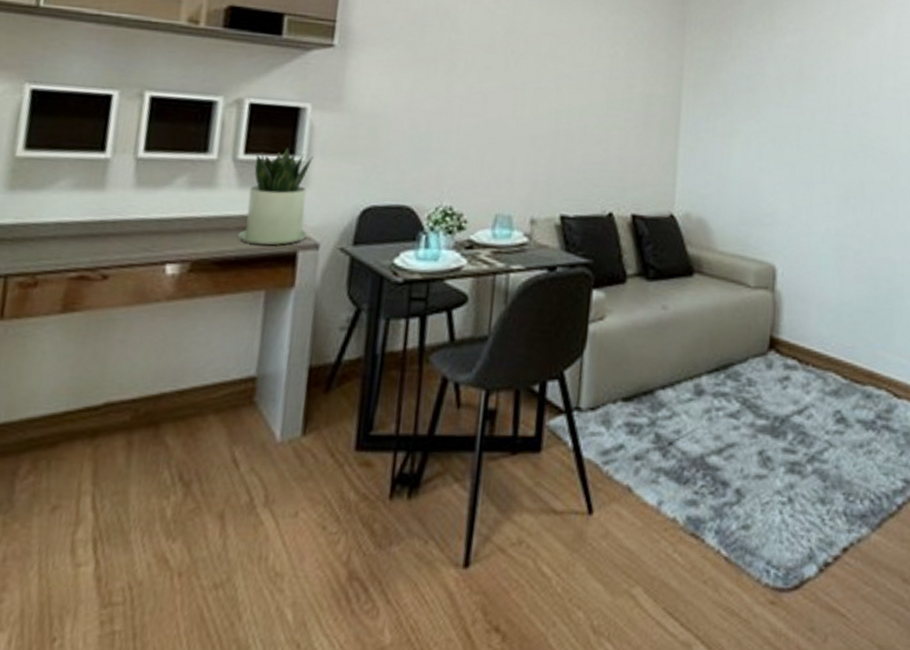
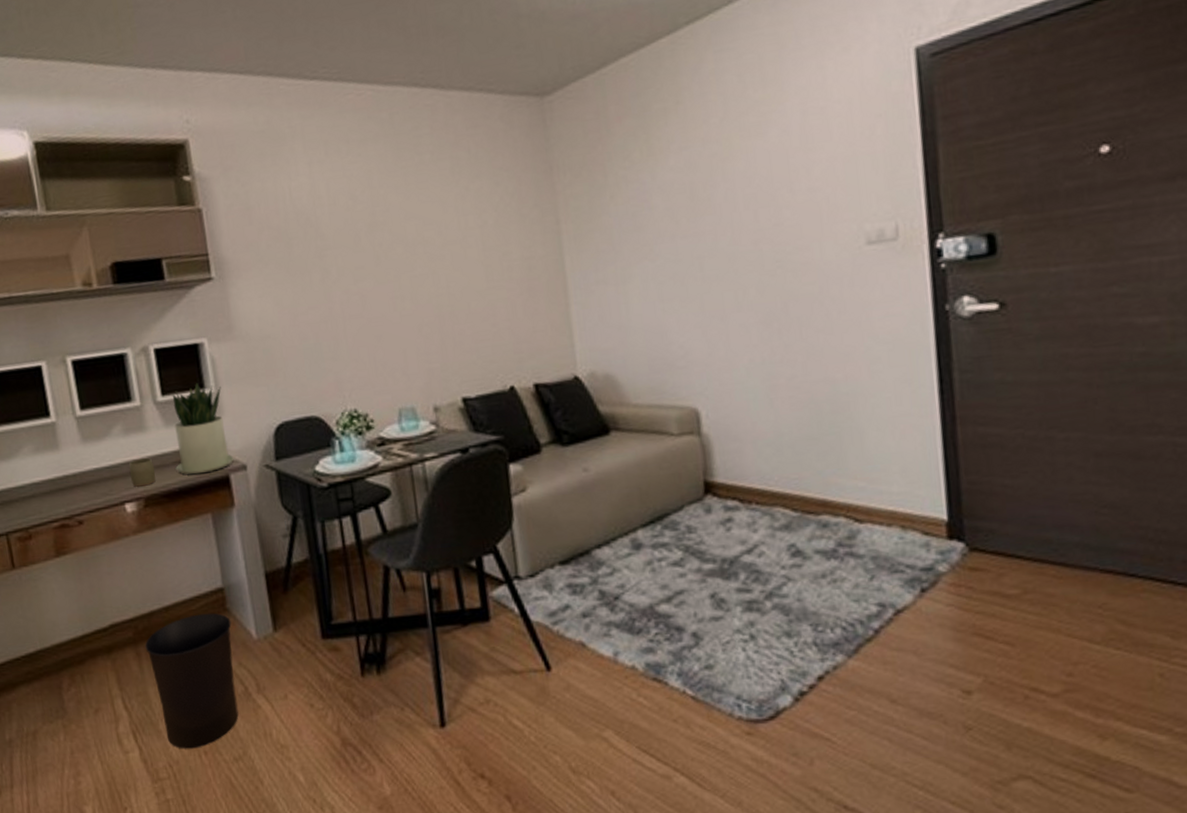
waste bin: none [136,404,255,567] -> present [145,613,239,748]
mug: none [181,217,214,248] -> present [129,458,156,487]

